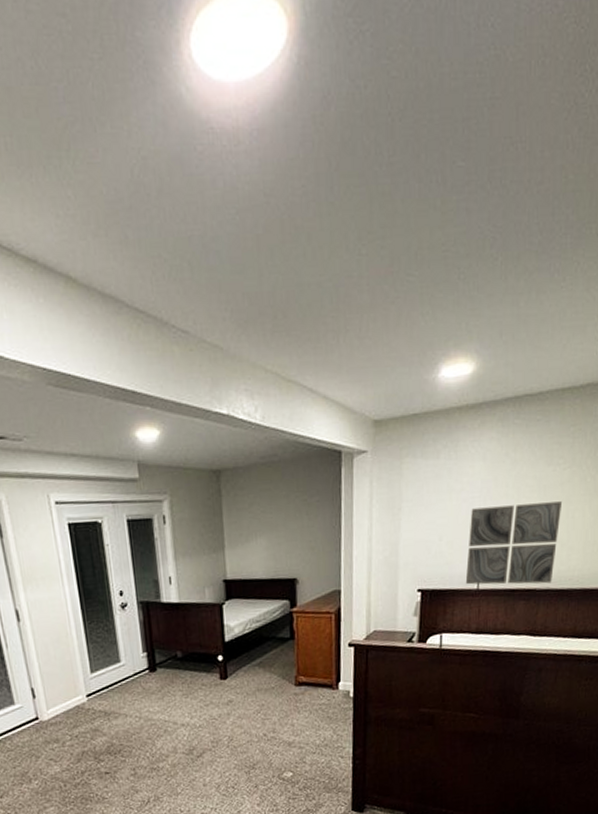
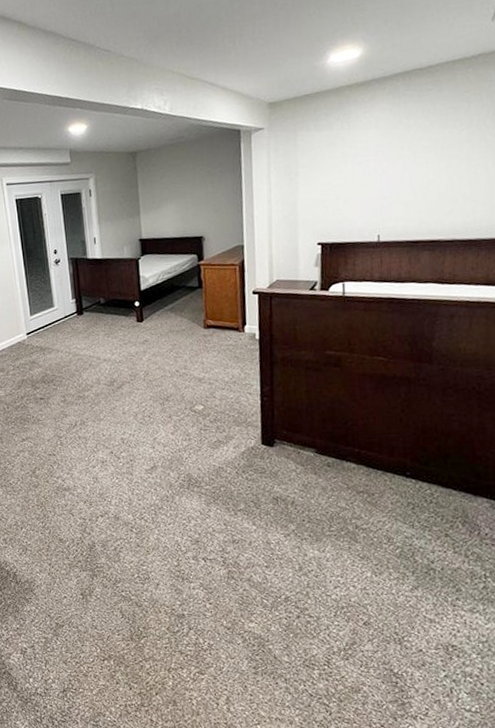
wall art: present [465,501,563,585] -> none [365,159,463,238]

